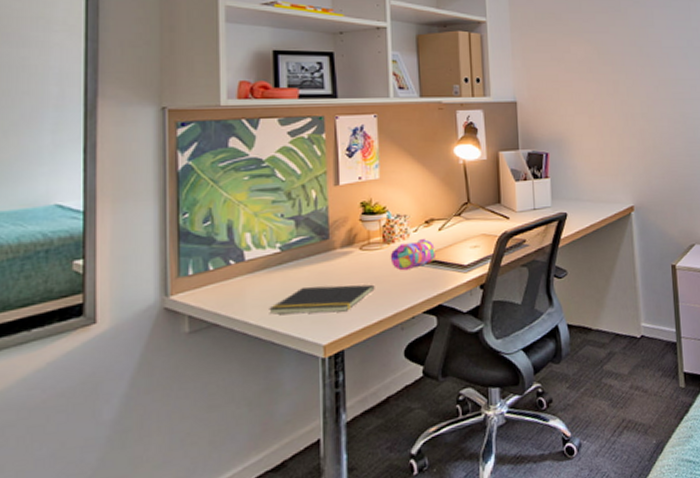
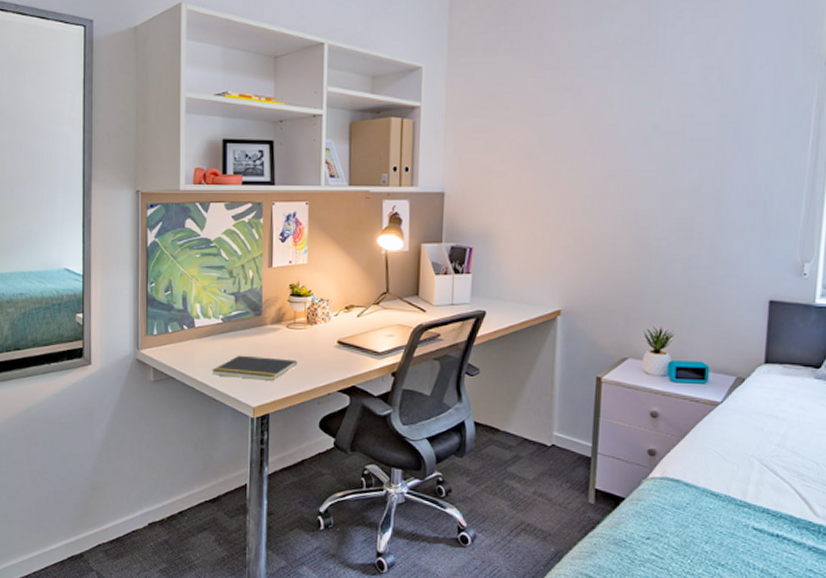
pencil case: present [390,239,437,271] -> none [312,324,354,351]

